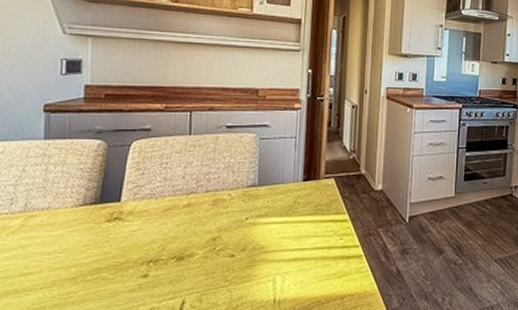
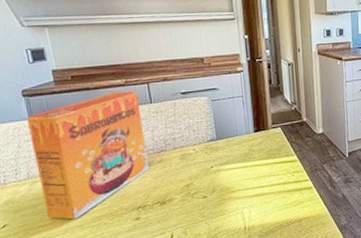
cereal box: none [35,117,177,269] -> present [26,91,149,220]

